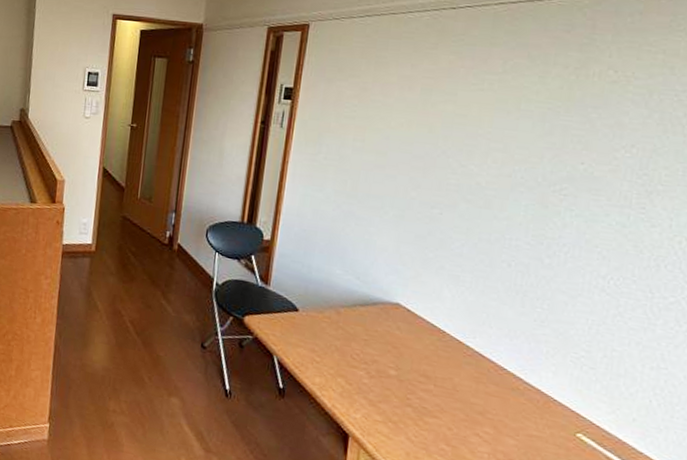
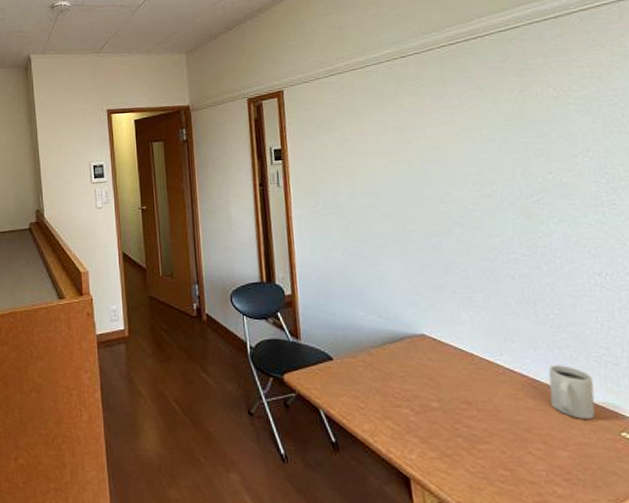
mug: none [513,357,564,415] -> present [548,365,596,419]

